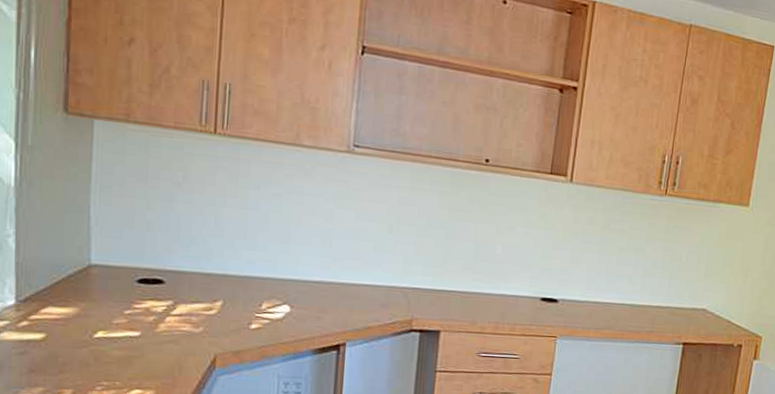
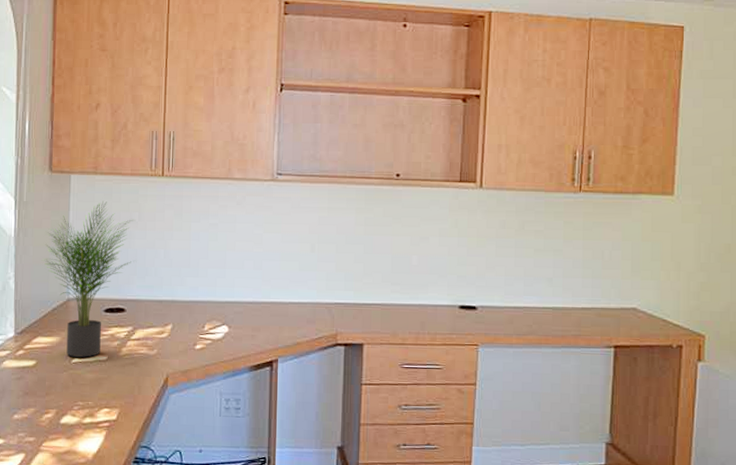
potted plant: none [57,154,178,333] -> present [44,200,135,358]

